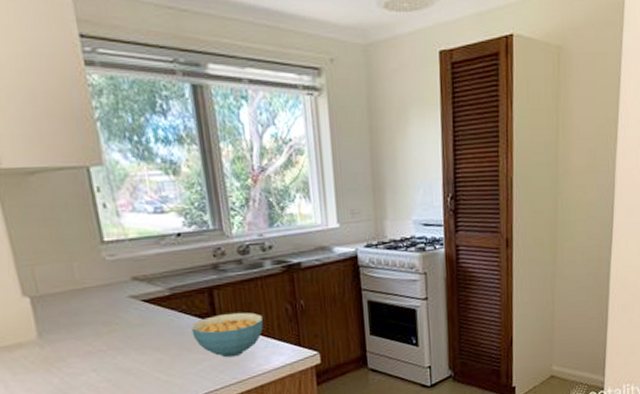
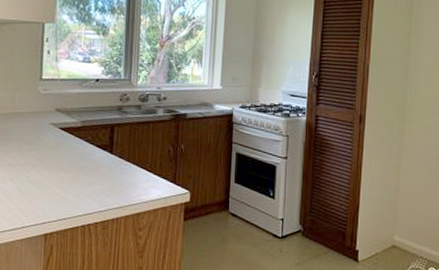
cereal bowl: present [191,312,263,358] -> none [91,147,149,185]

